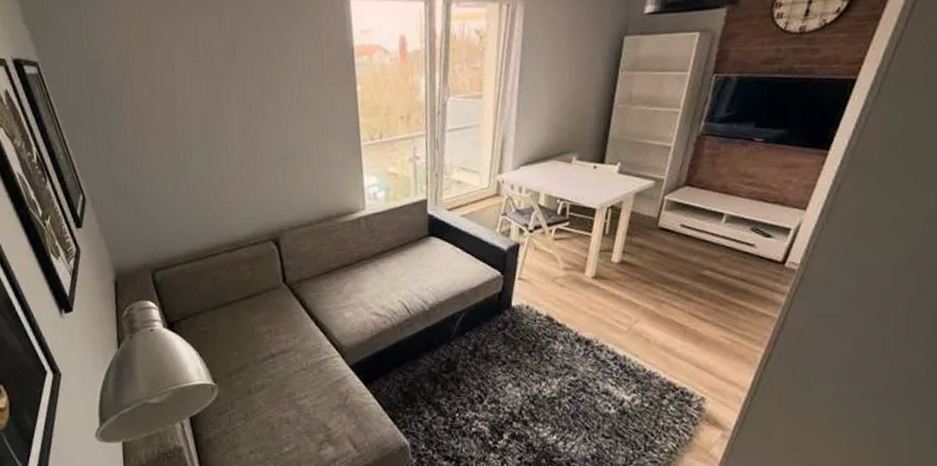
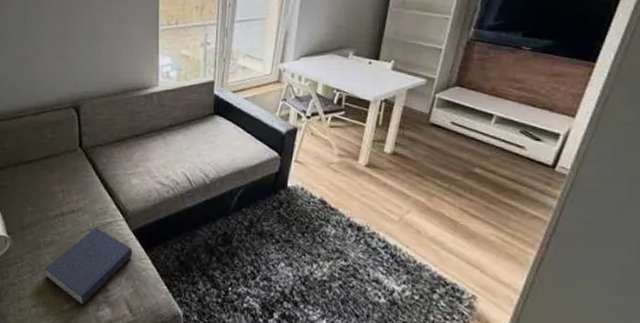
book: none [258,365,353,447] -> present [44,226,133,306]

